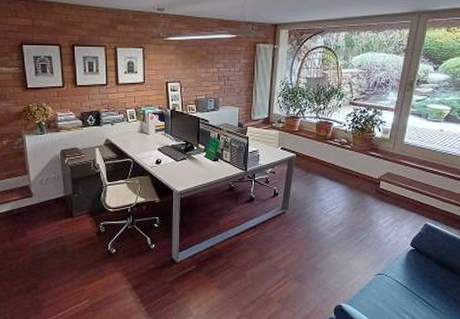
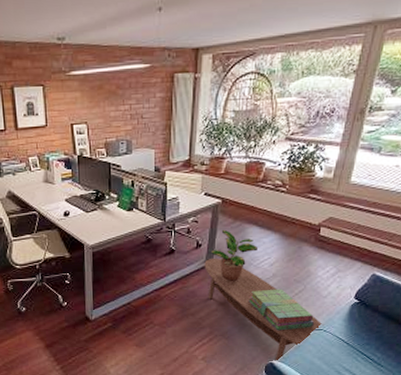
coffee table: none [280,207,385,304] -> present [204,259,324,361]
potted plant: none [286,180,328,228] -> present [211,229,259,281]
stack of books: none [319,236,377,275] -> present [248,289,315,331]

